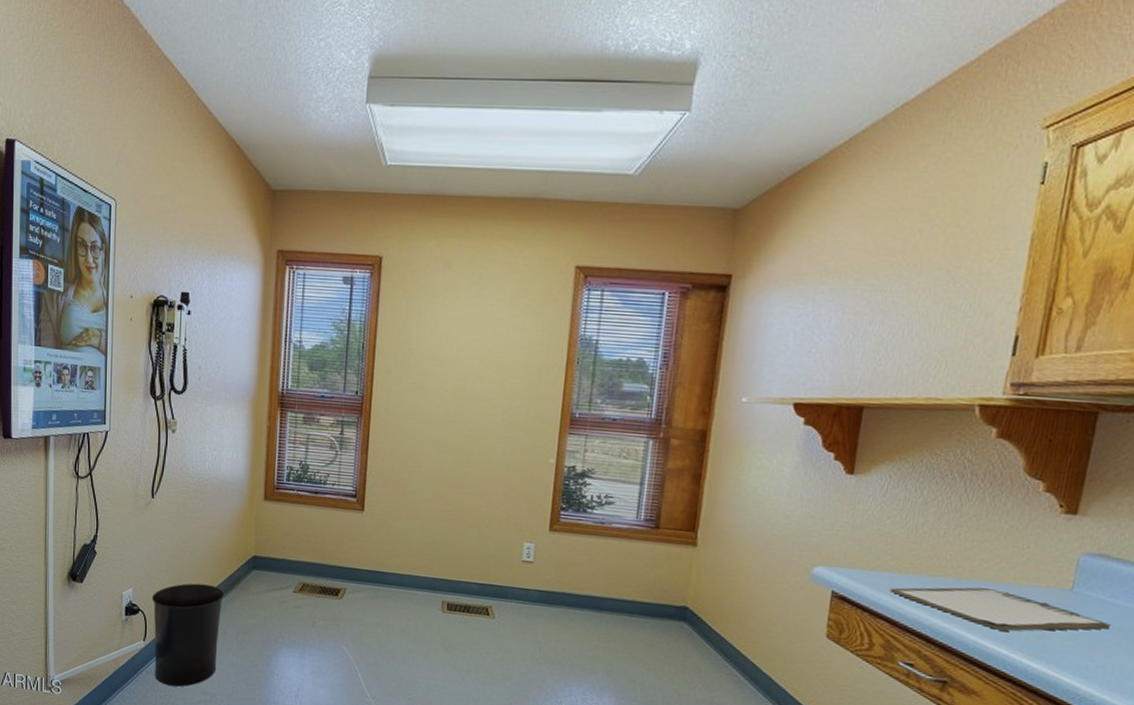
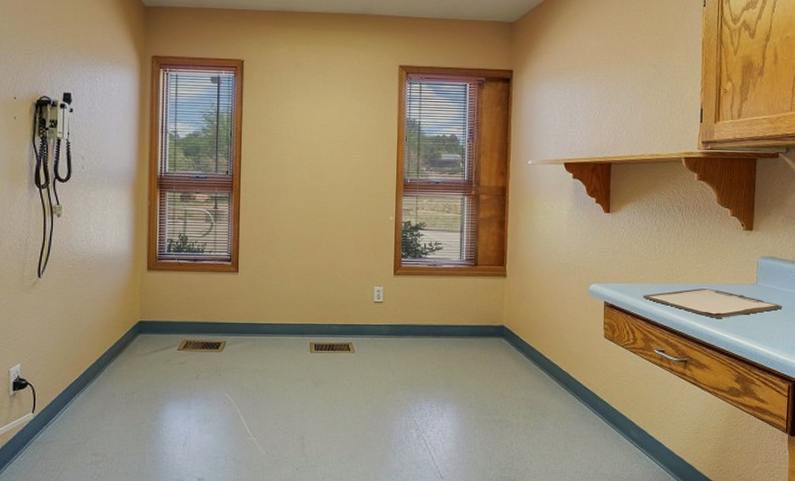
waste bin: present [151,583,224,687] -> none [40,352,112,452]

